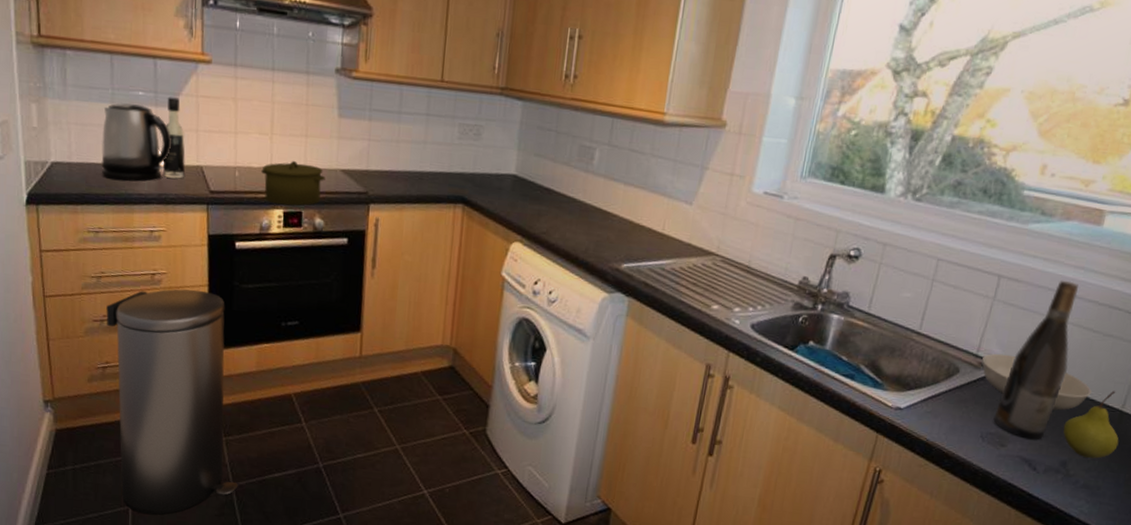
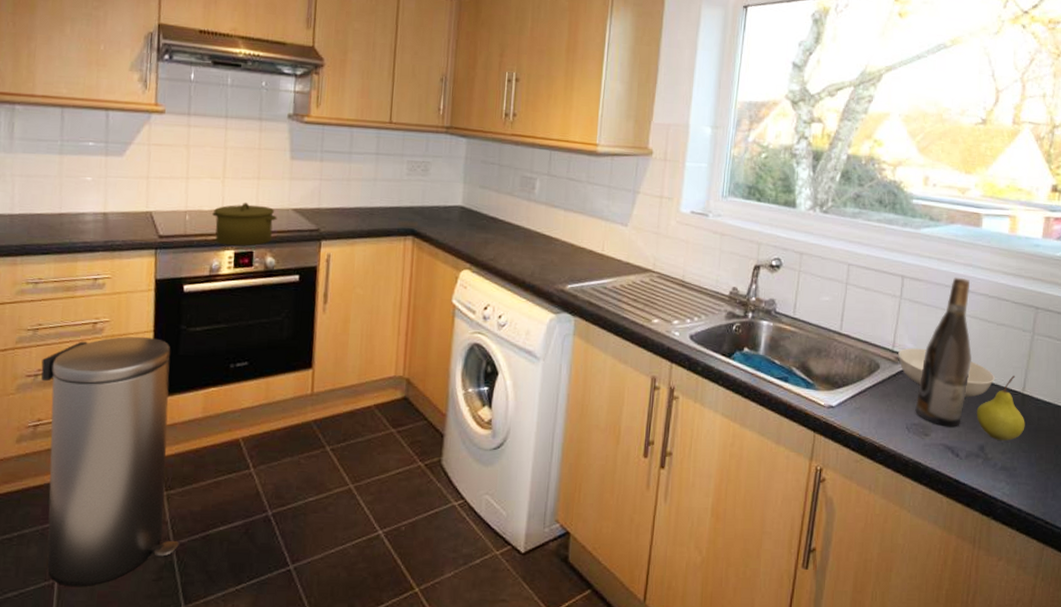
kettle: present [101,102,171,181] -> none [45,153,121,230]
bottle: present [163,97,186,179] -> none [110,146,135,225]

